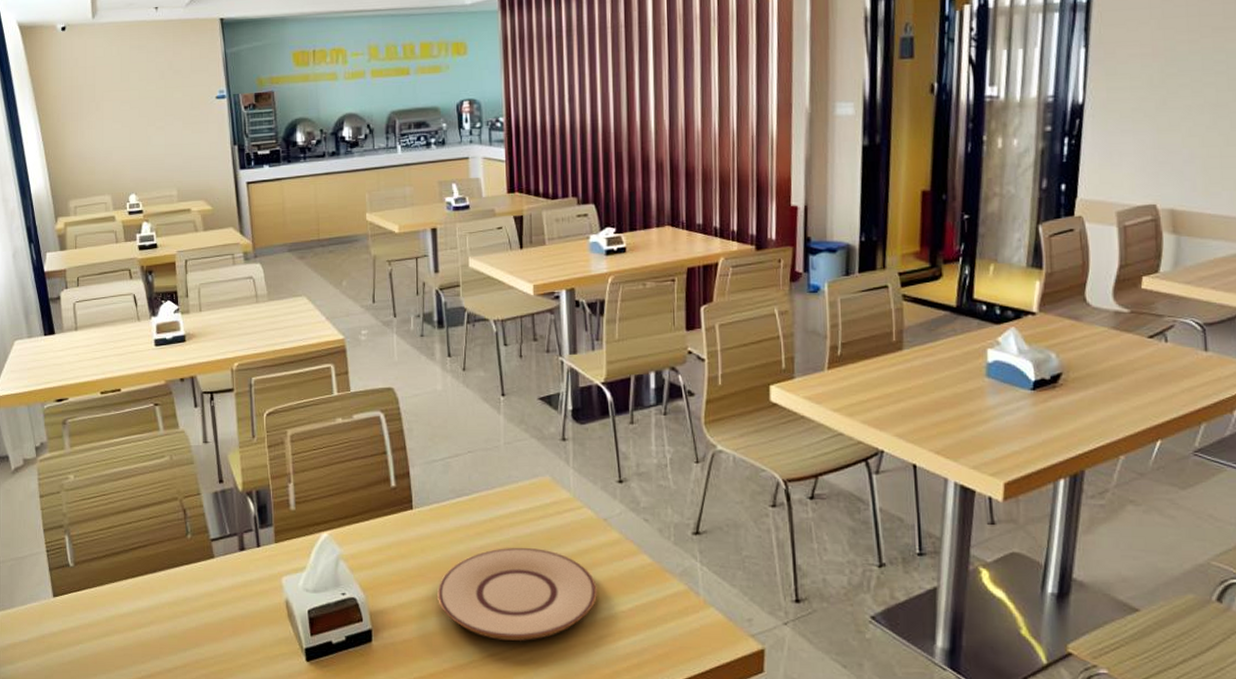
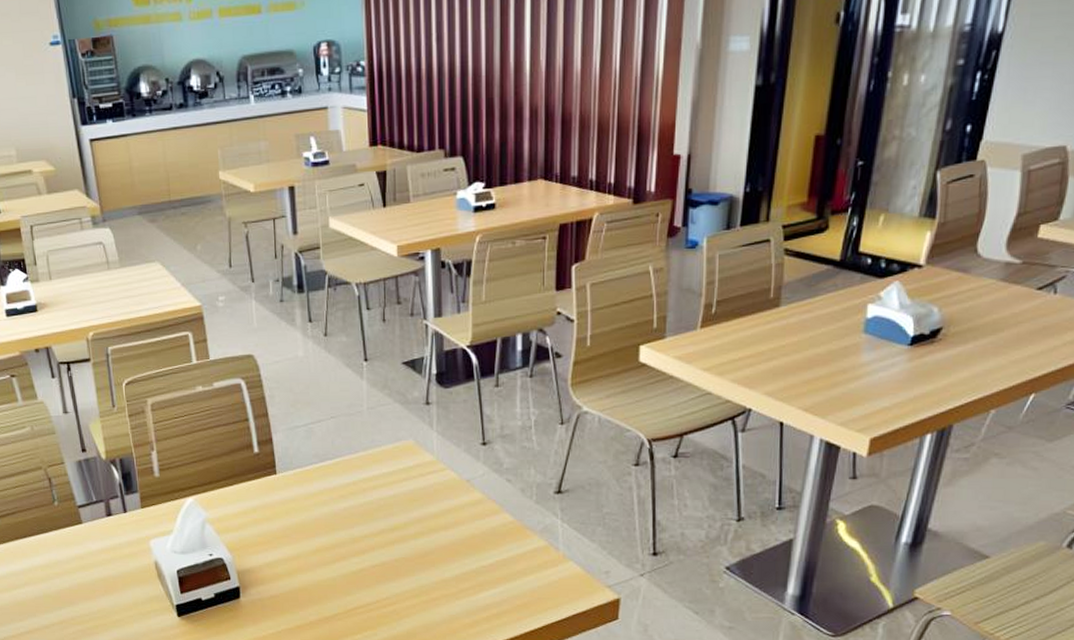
plate: present [437,547,597,641] -> none [303,508,459,595]

